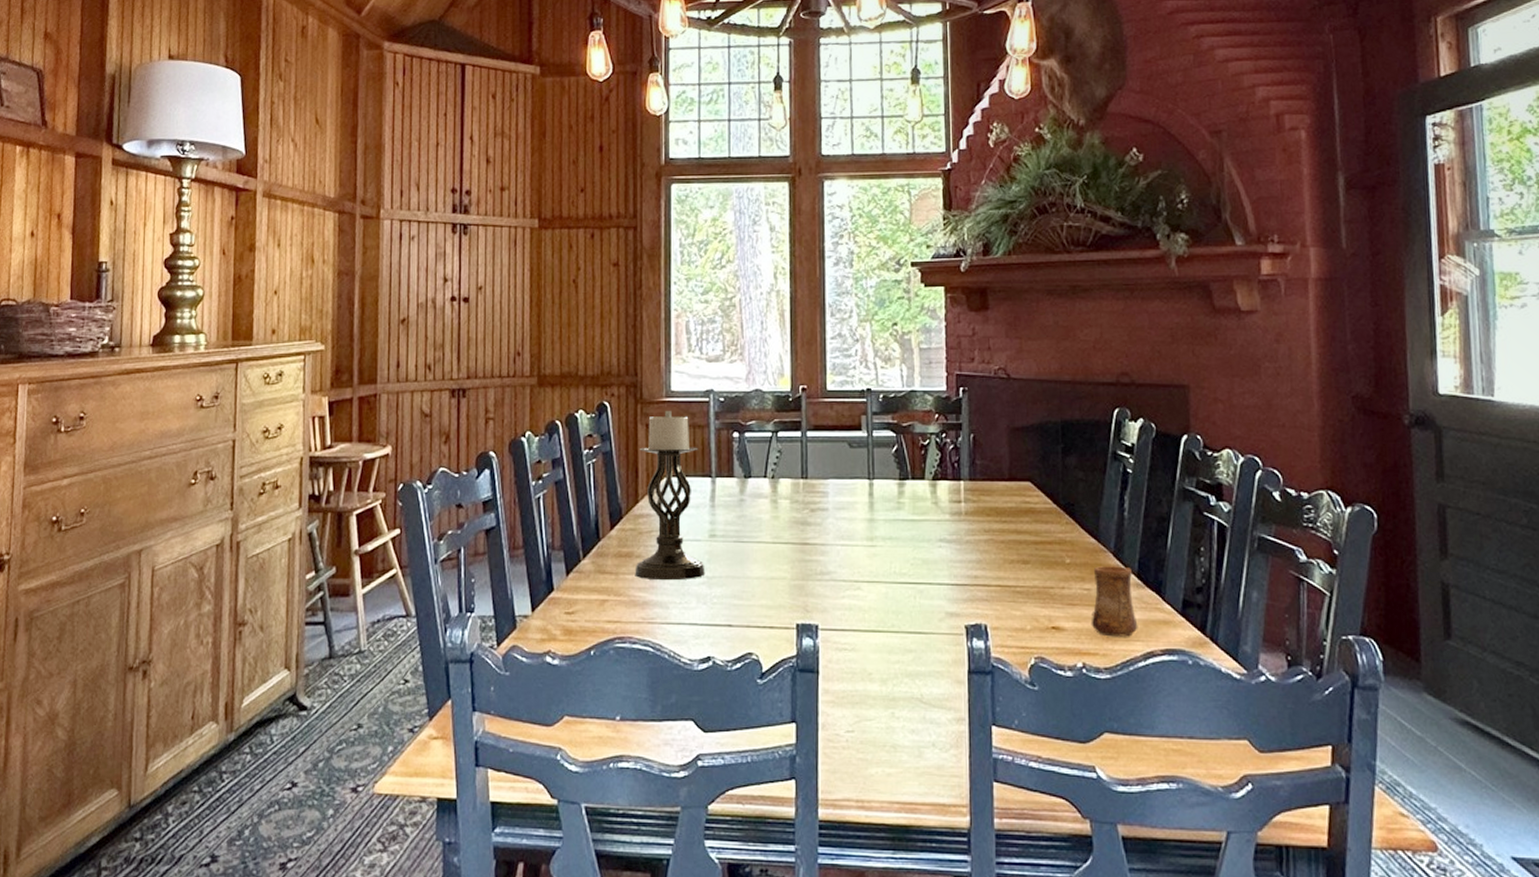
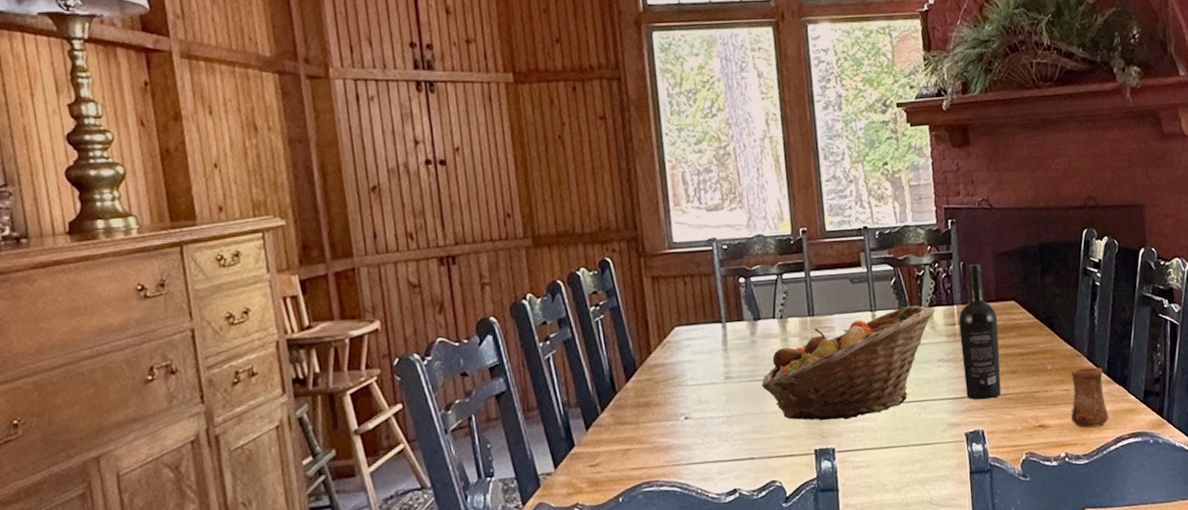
candle holder: present [635,411,705,581] -> none [647,262,725,425]
fruit basket: none [745,476,938,595] -> present [761,305,934,421]
wine bottle: none [965,437,1010,590] -> present [958,264,1001,400]

